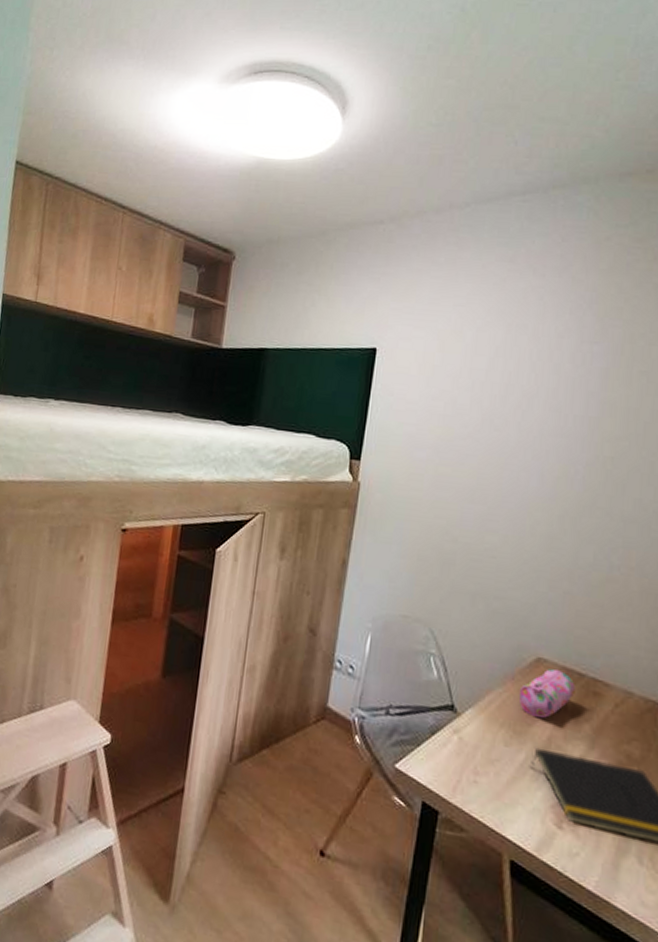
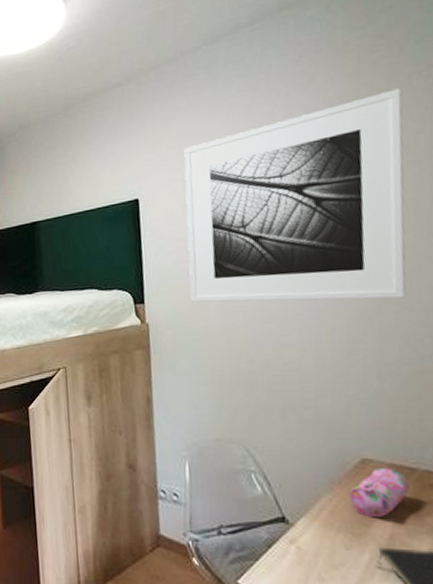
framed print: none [407,295,646,504] -> present [184,88,407,303]

